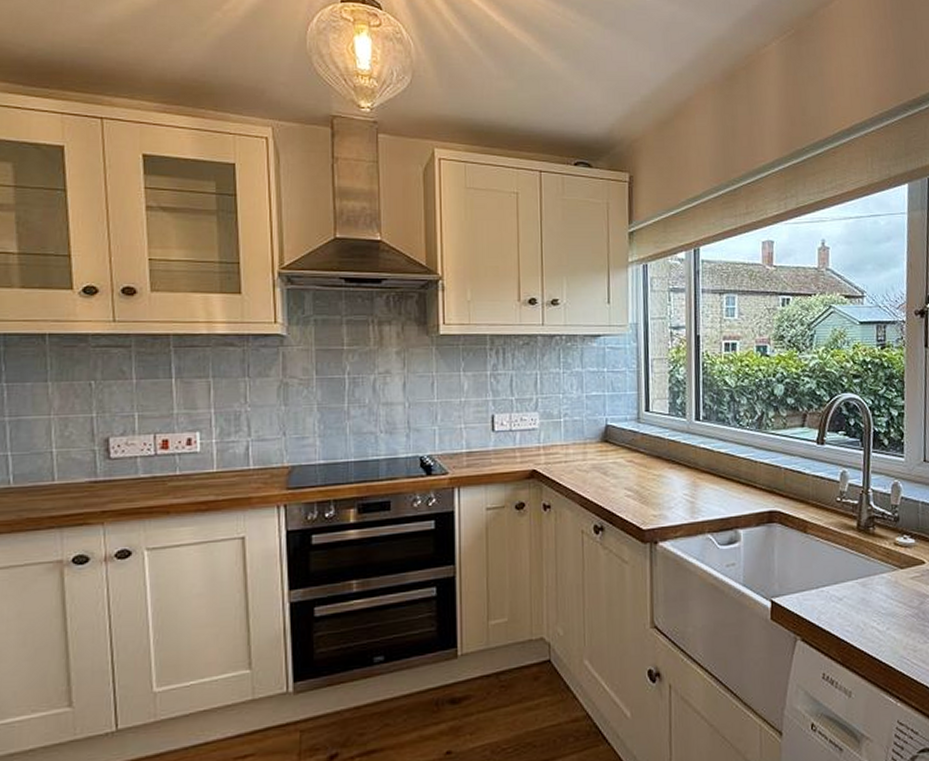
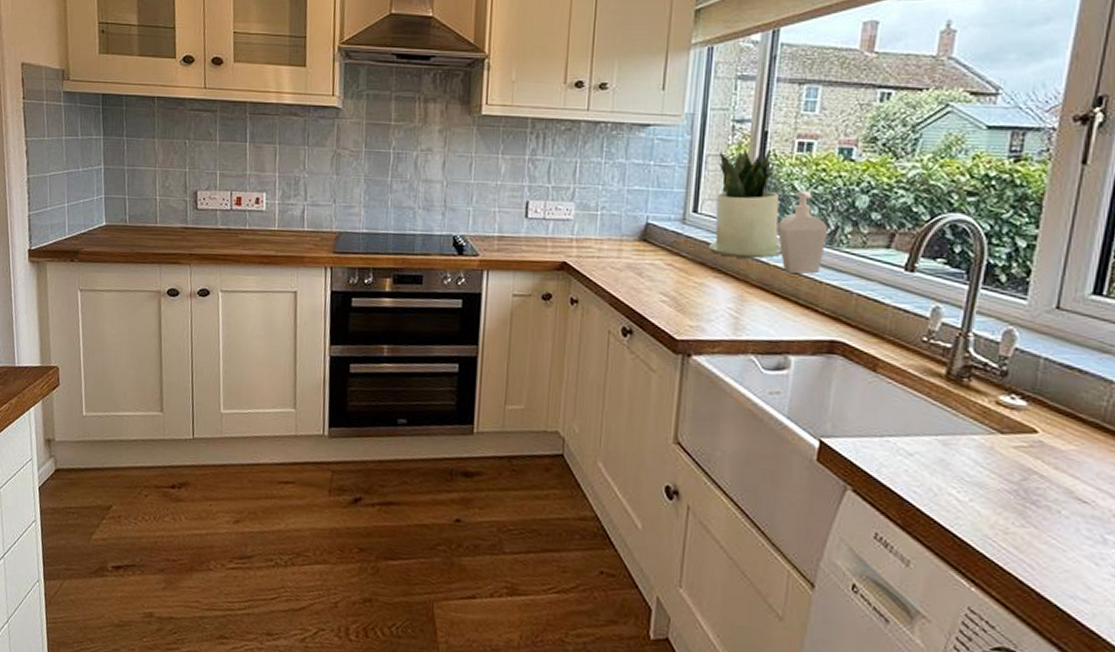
planter: none [662,351,723,448] -> present [708,149,782,259]
soap bottle: none [716,384,757,458] -> present [777,190,828,274]

